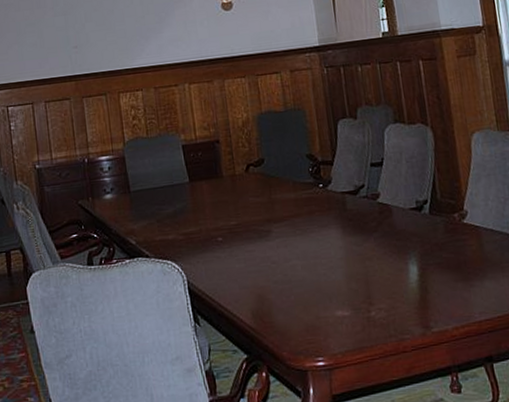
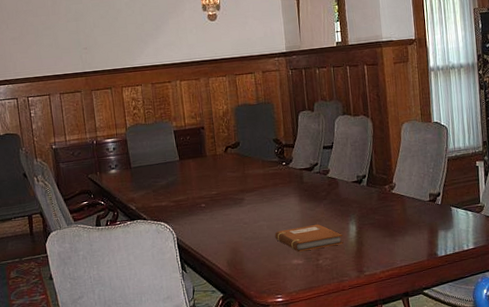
notebook: none [311,263,402,301] -> present [274,224,343,252]

